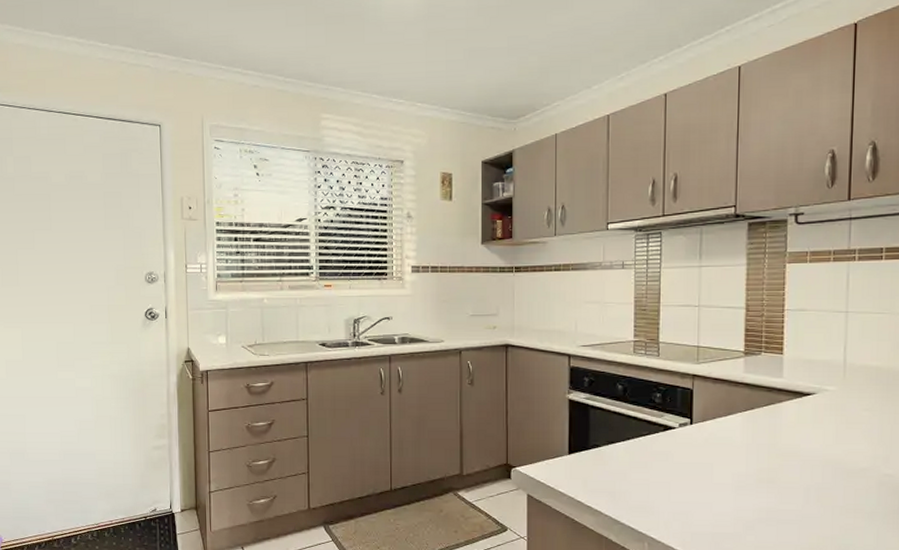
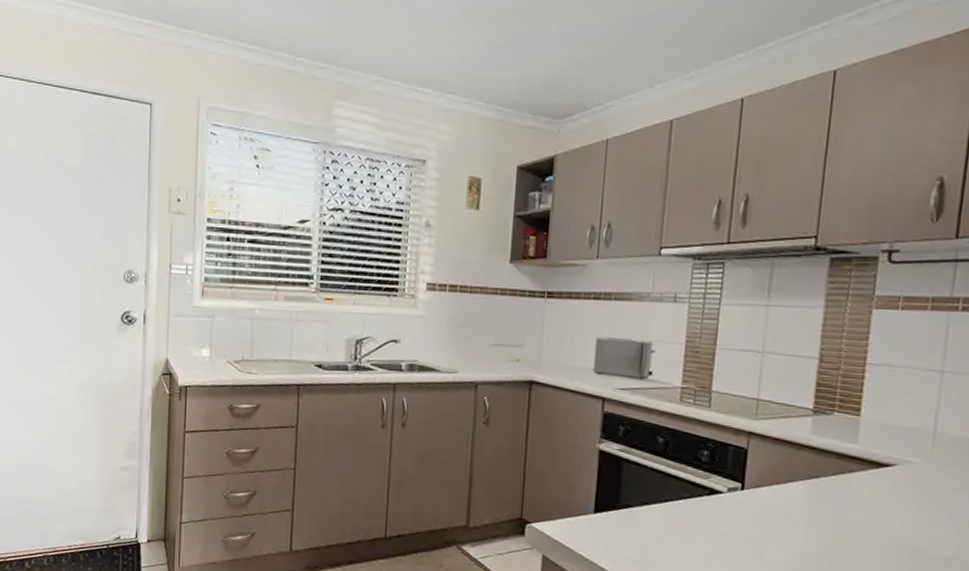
toaster: none [558,302,610,337] -> present [592,337,656,380]

